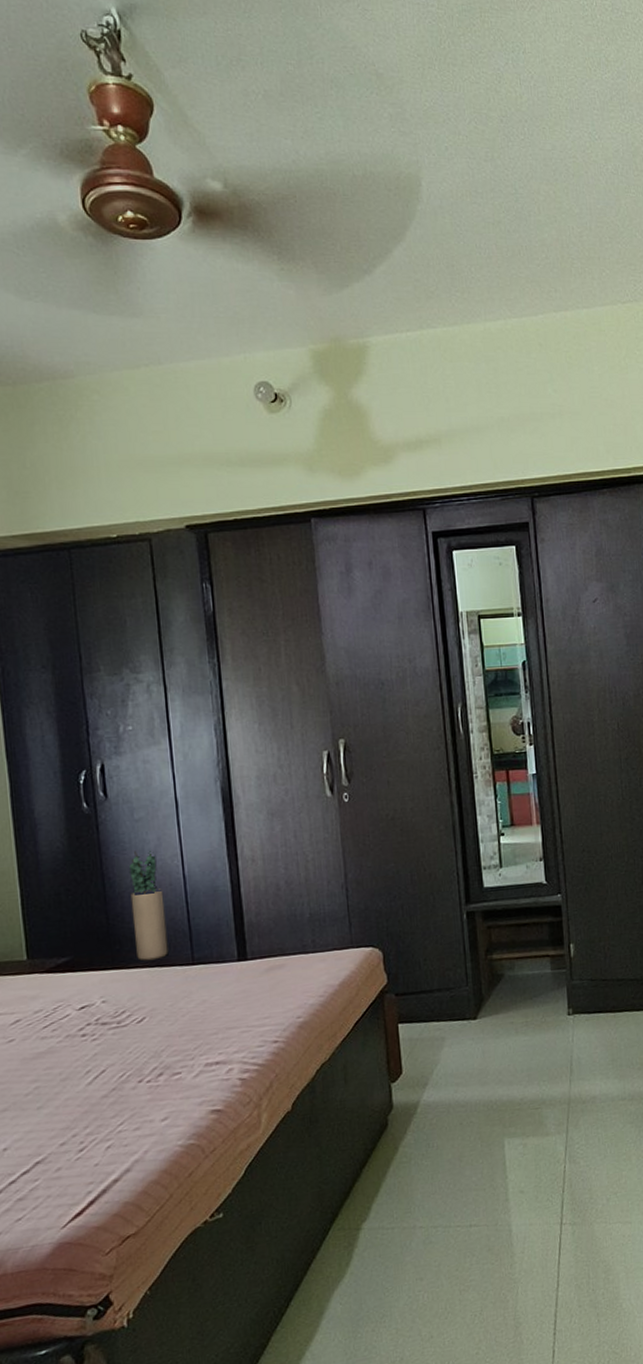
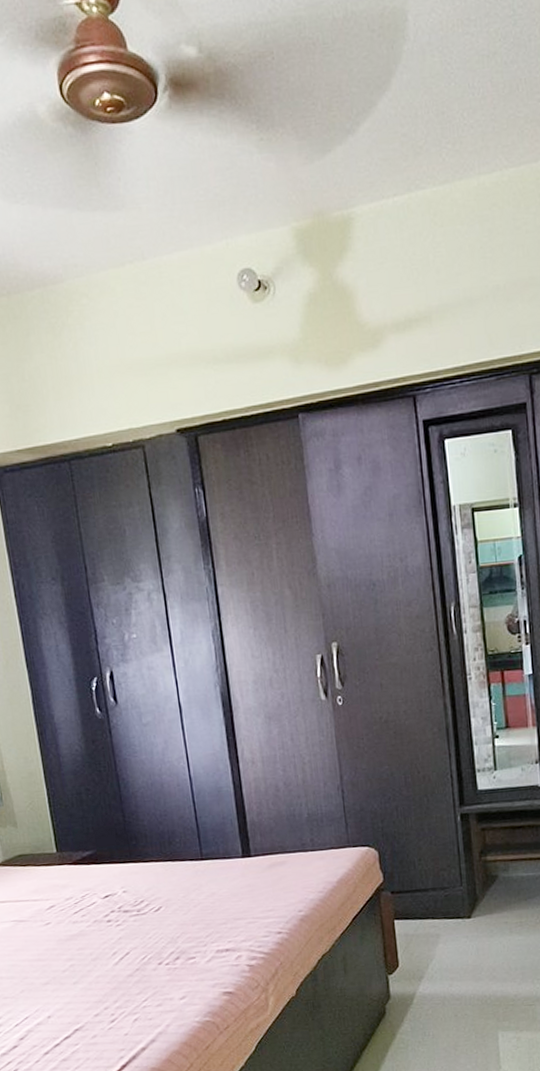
vase: present [129,851,169,962] -> none [140,753,179,856]

